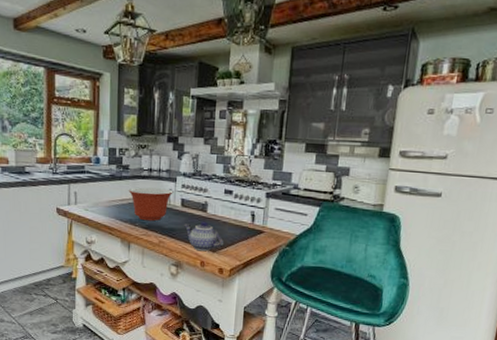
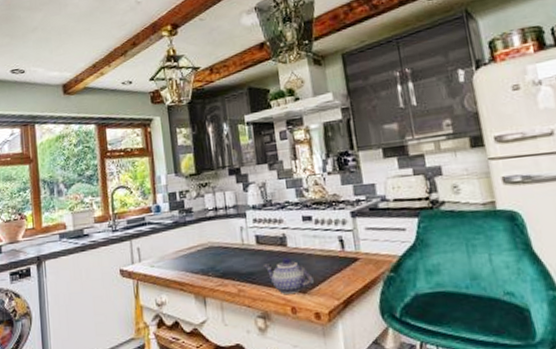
mixing bowl: present [128,187,173,221] -> none [195,227,245,268]

